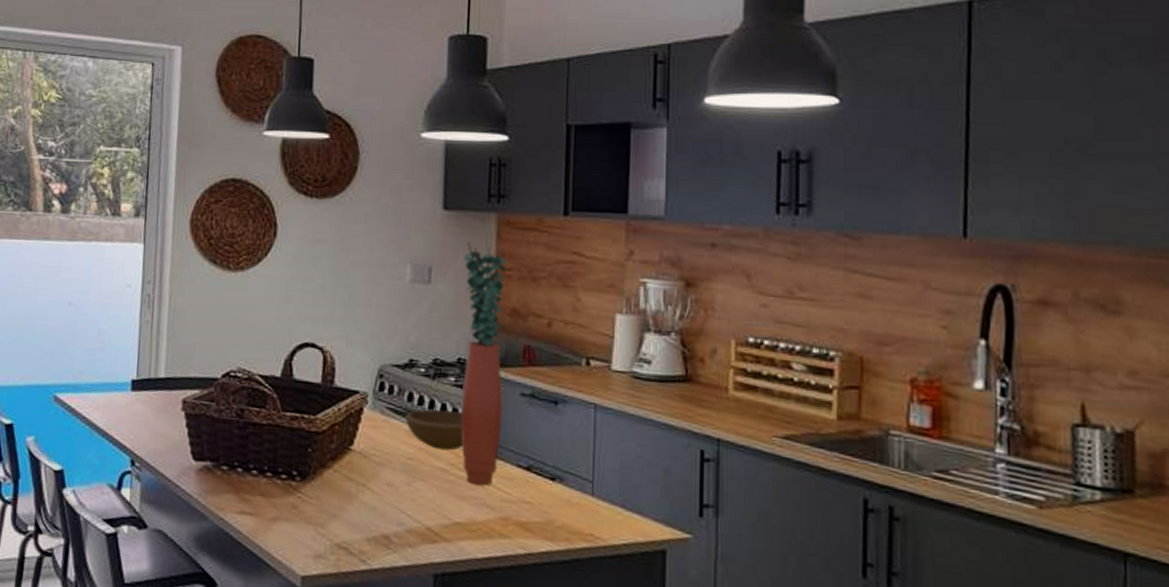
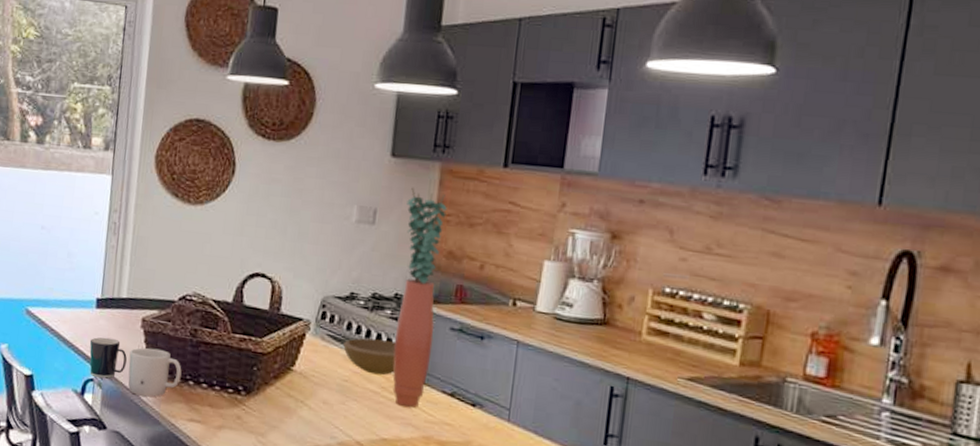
mug: none [125,423,168,471] -> present [89,337,128,379]
mug: none [169,432,229,489] -> present [128,347,182,397]

